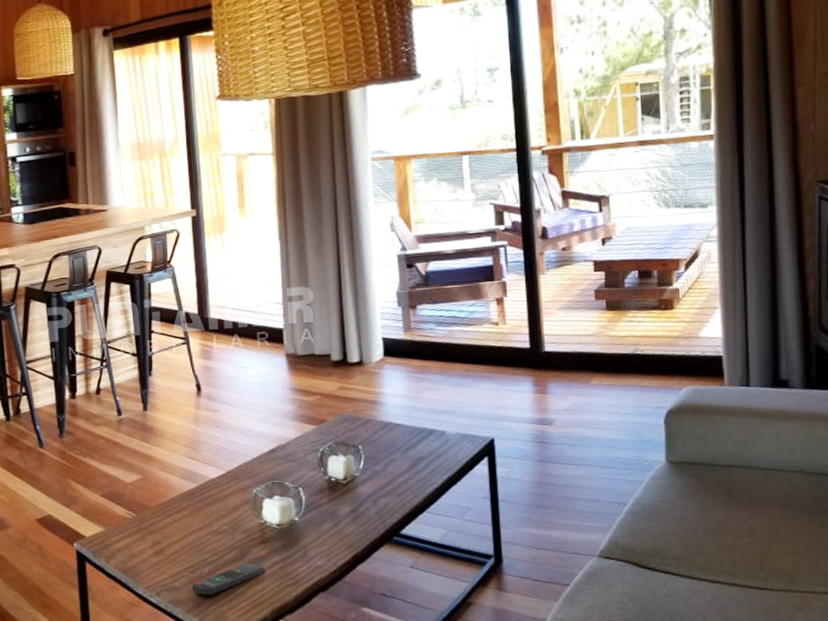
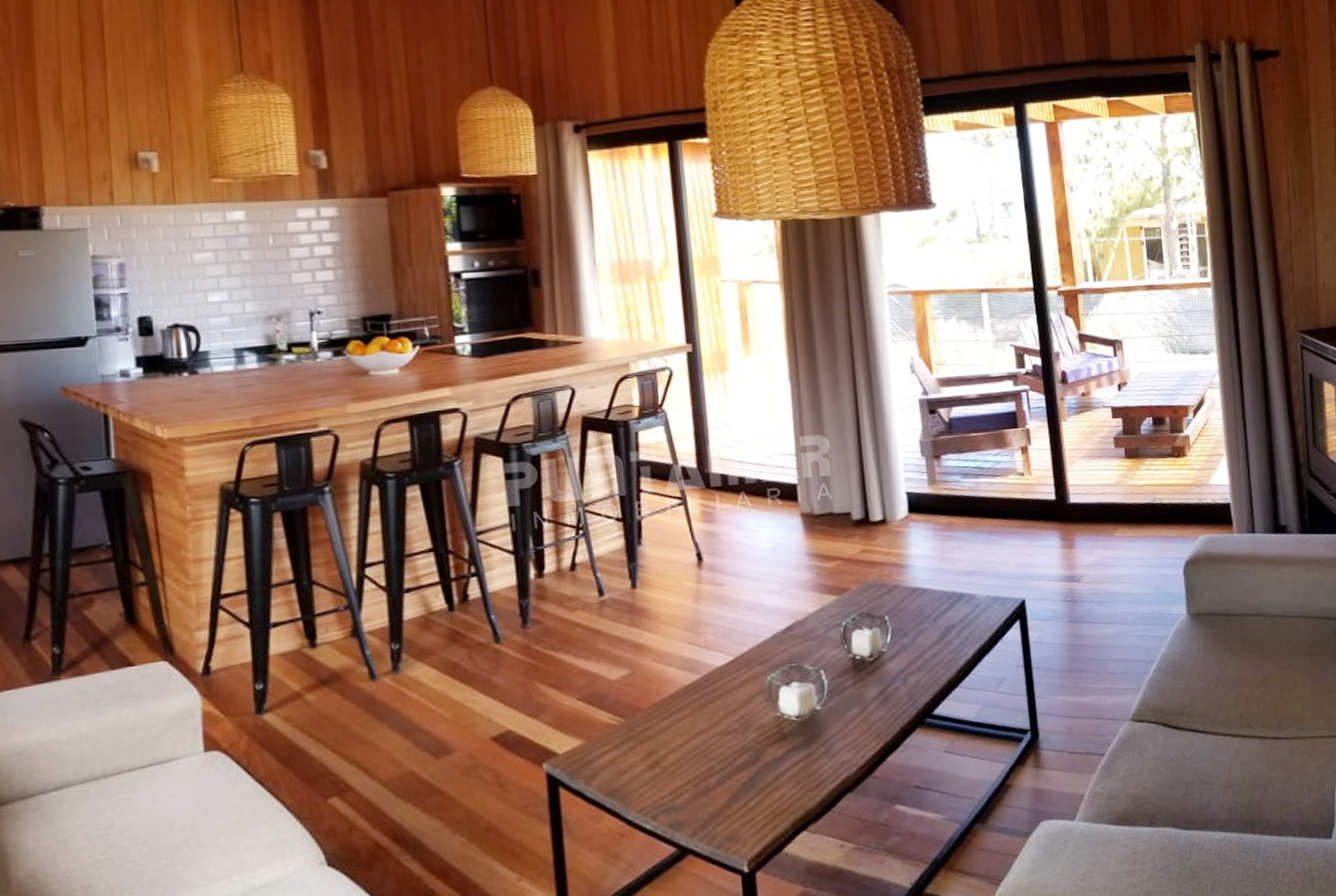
remote control: present [191,562,265,596] -> none [695,765,784,813]

